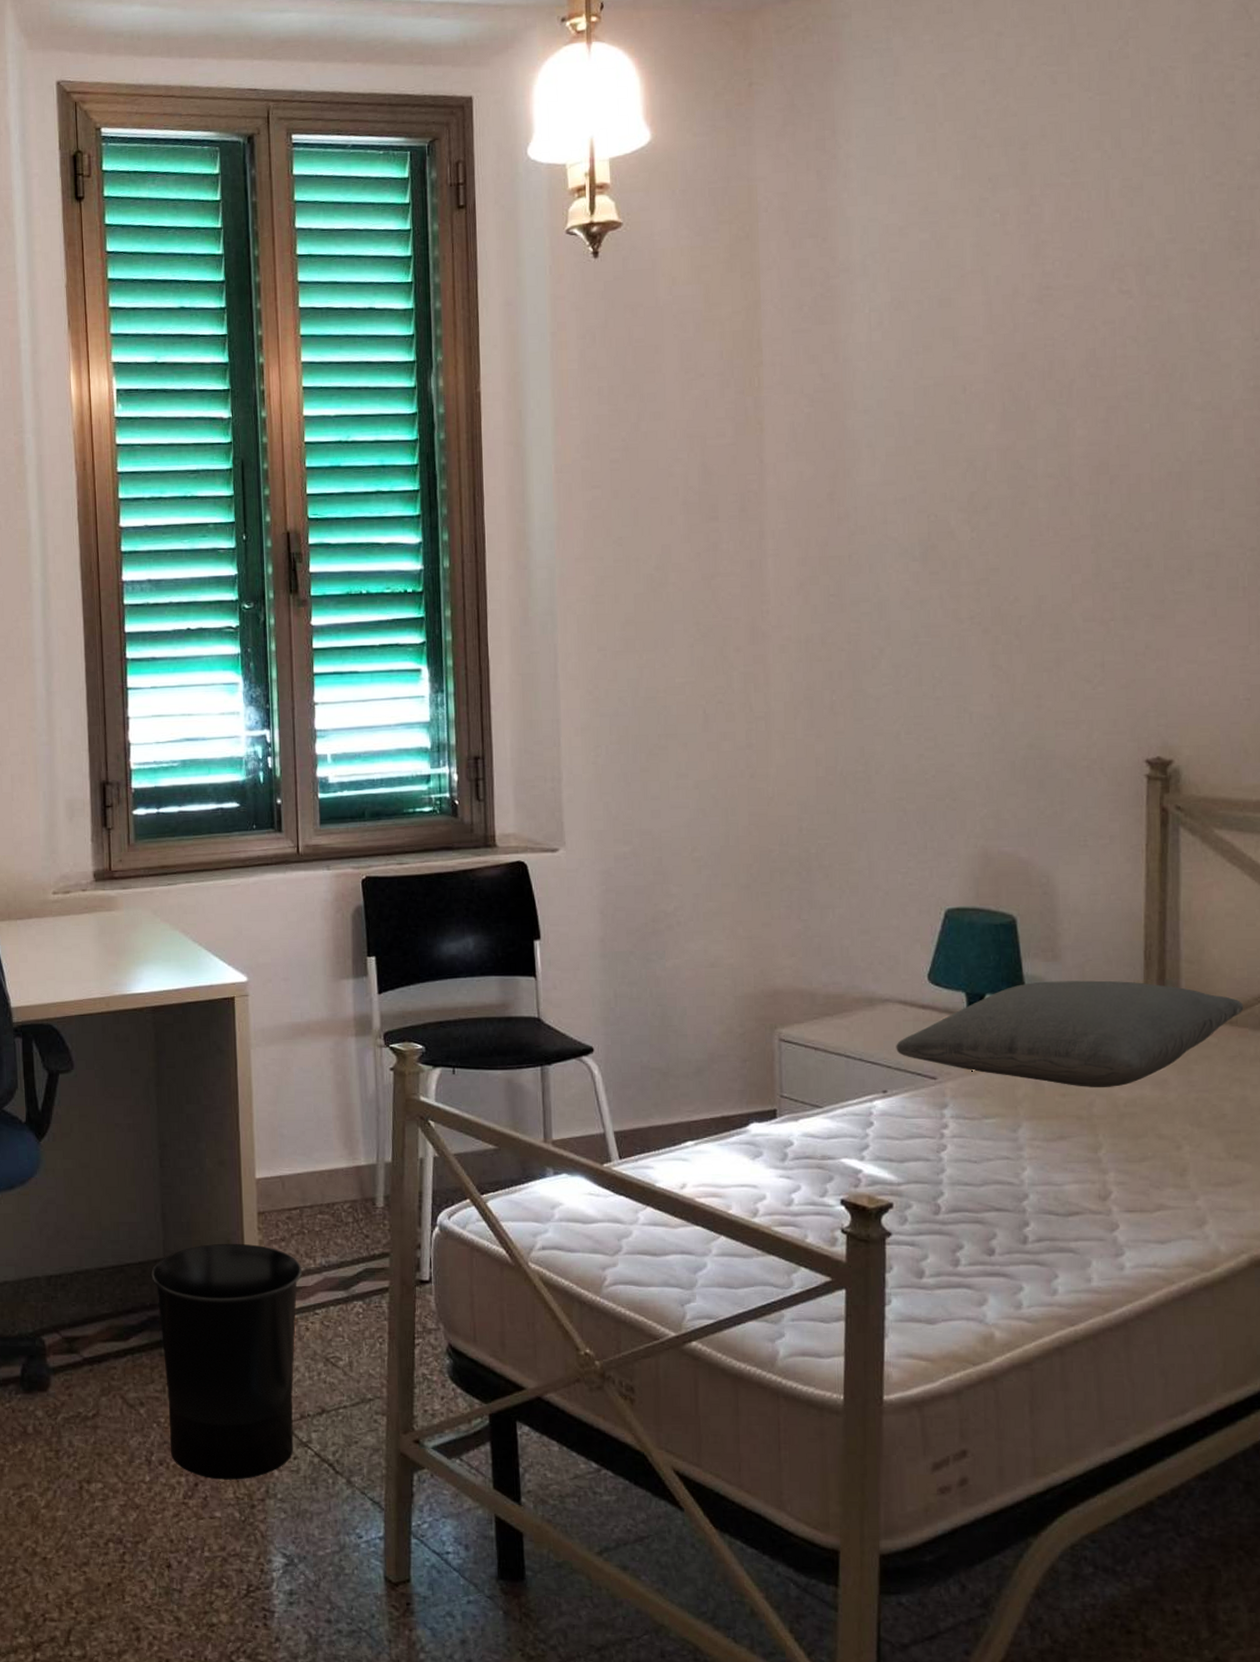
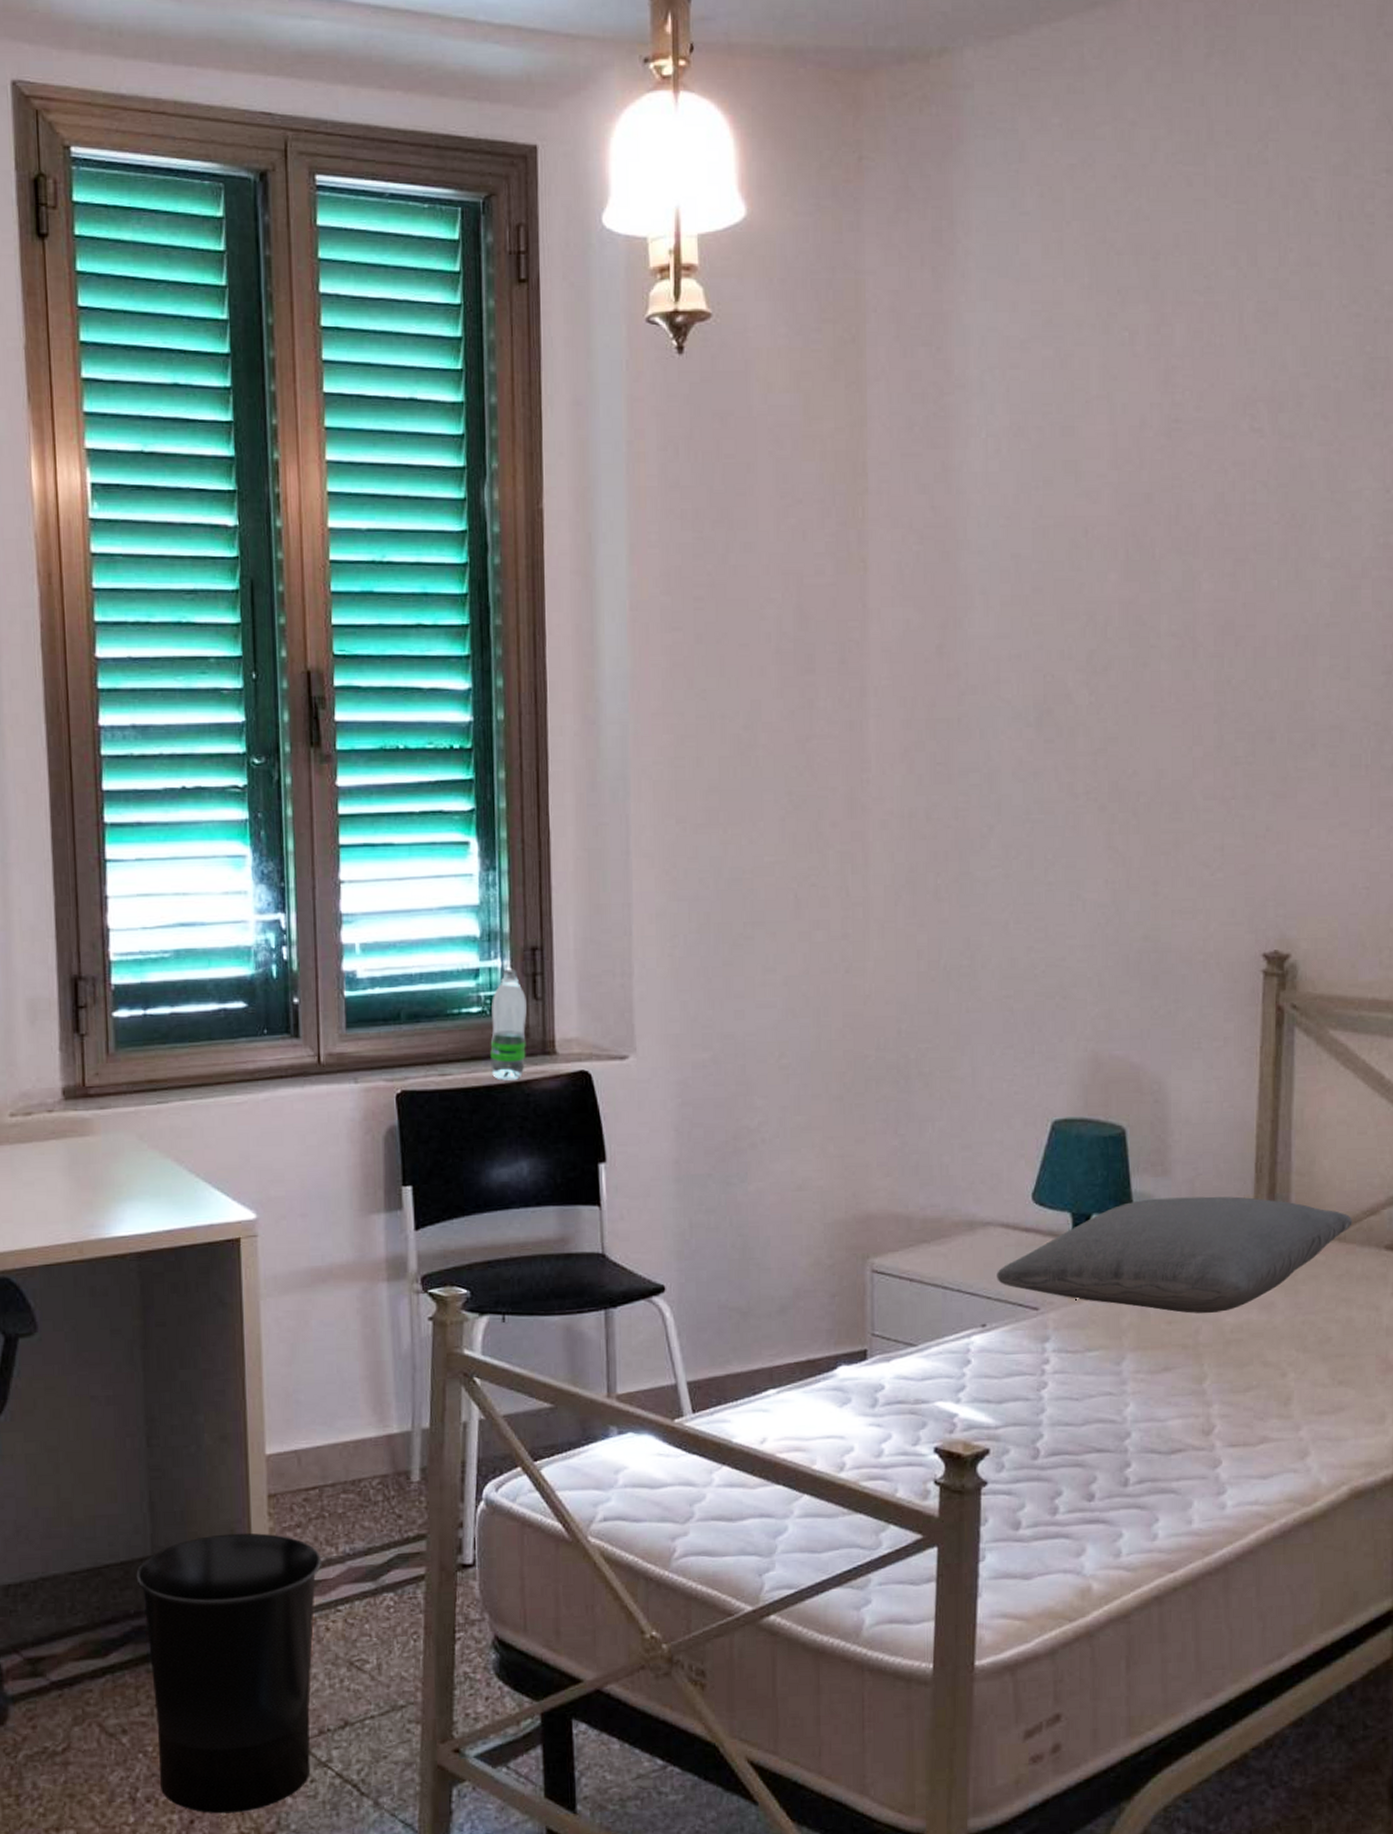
bottle: none [440,775,471,869] -> present [490,968,527,1080]

